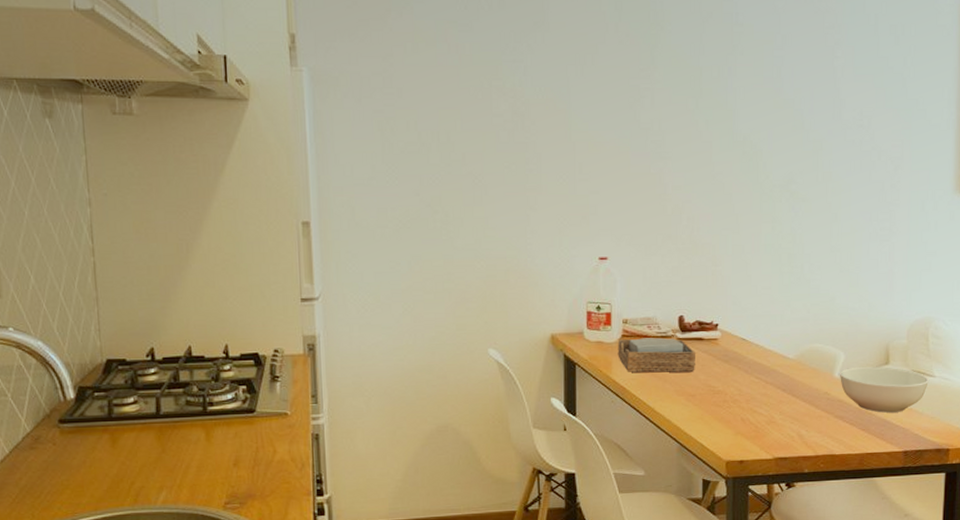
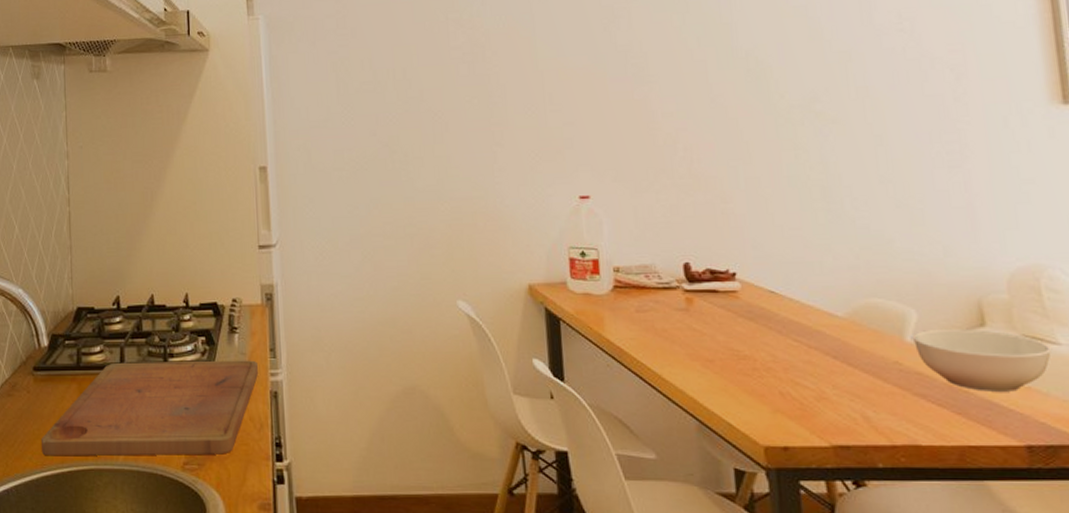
cutting board: none [71,406,301,505] -> present [42,360,259,456]
napkin holder: present [617,337,695,373] -> none [609,289,711,333]

